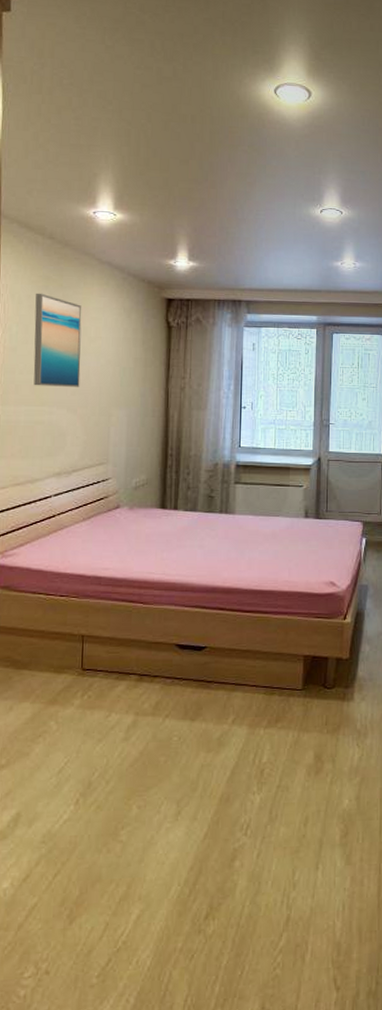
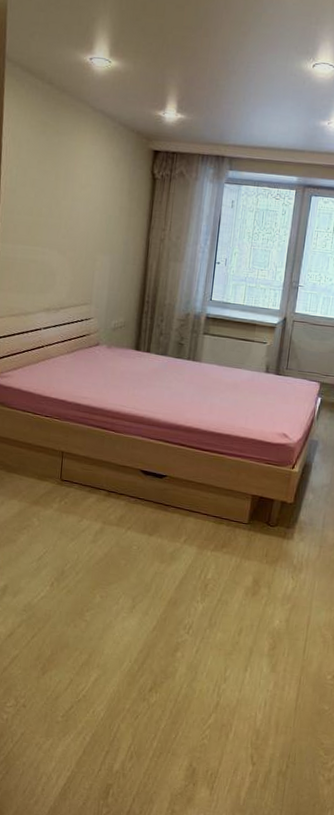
wall art: present [33,293,82,387] -> none [29,137,75,231]

